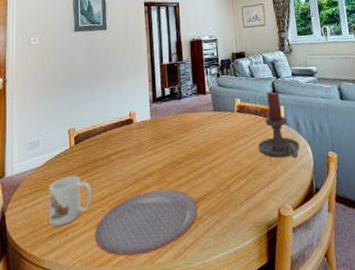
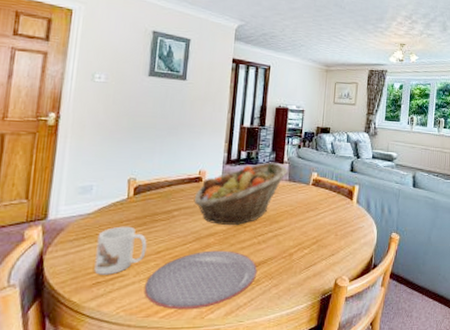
fruit basket: none [128,94,211,164] -> present [194,162,288,226]
candle holder: present [258,91,300,158] -> none [326,170,367,235]

